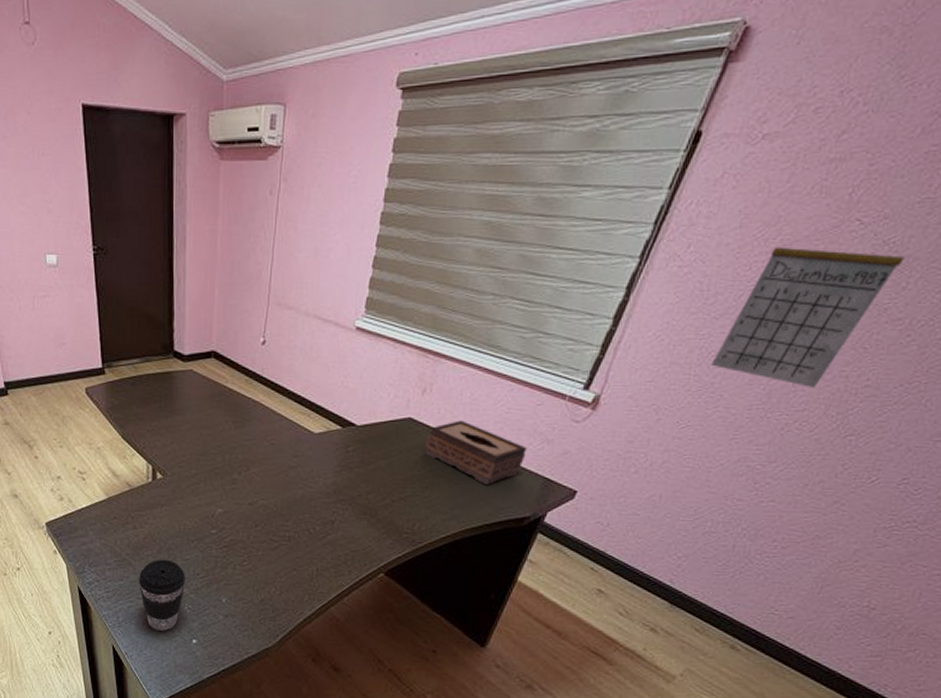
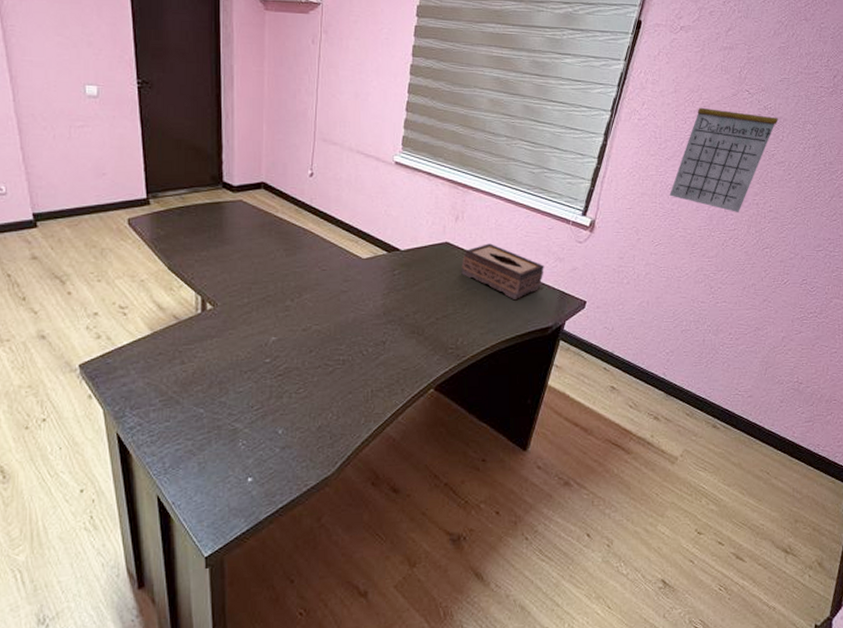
coffee cup: present [138,559,185,631] -> none [186,394,238,473]

